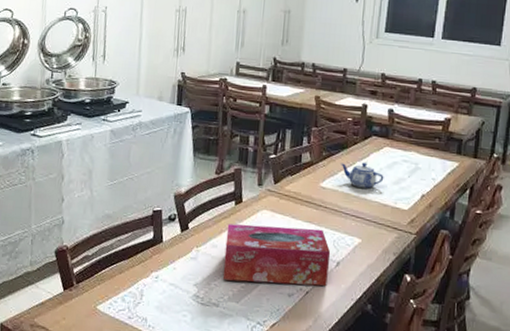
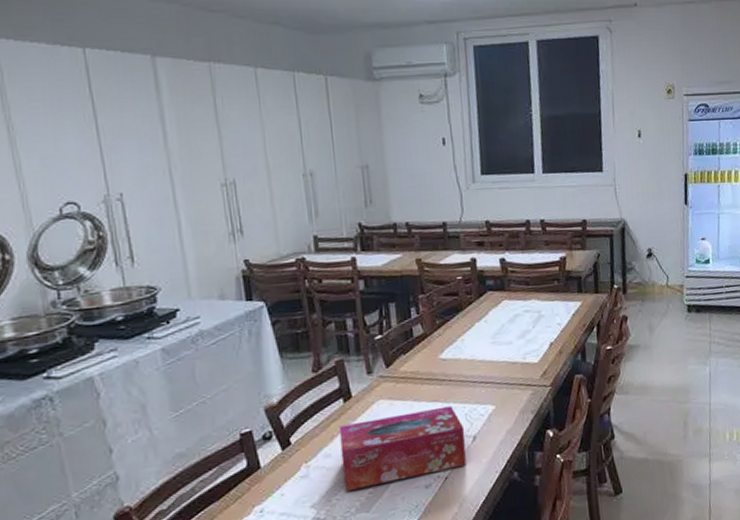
teapot: present [341,162,384,189] -> none [458,322,508,351]

